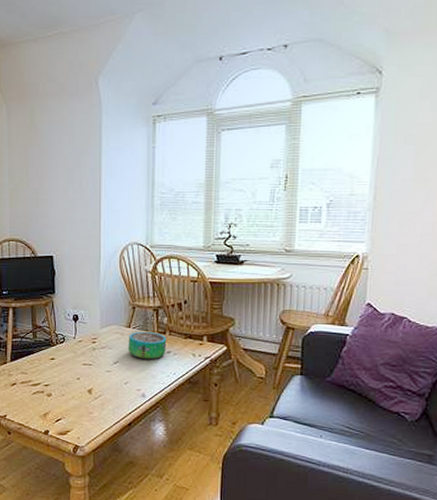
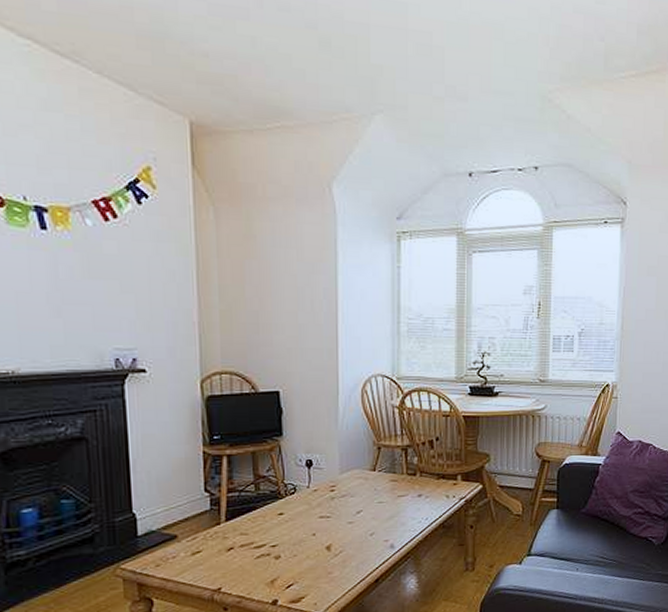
decorative bowl: present [128,331,167,360] -> none [373,473,417,506]

